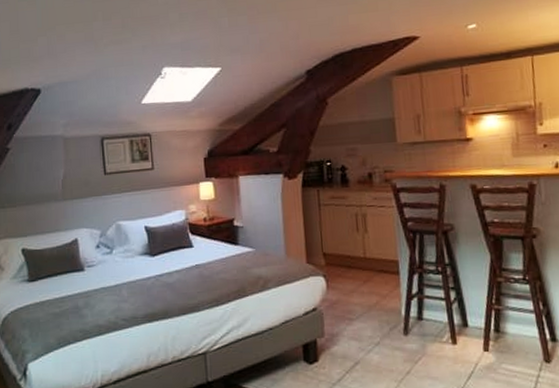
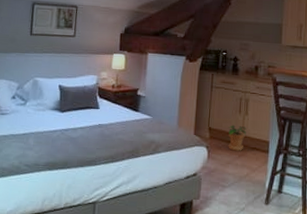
potted plant: none [346,246,369,277] -> present [228,125,246,151]

